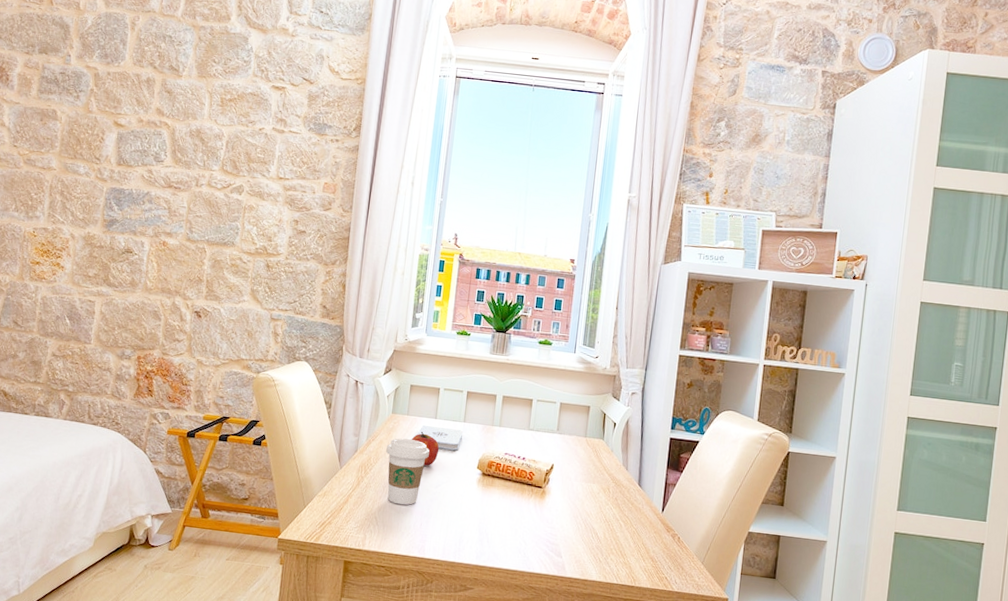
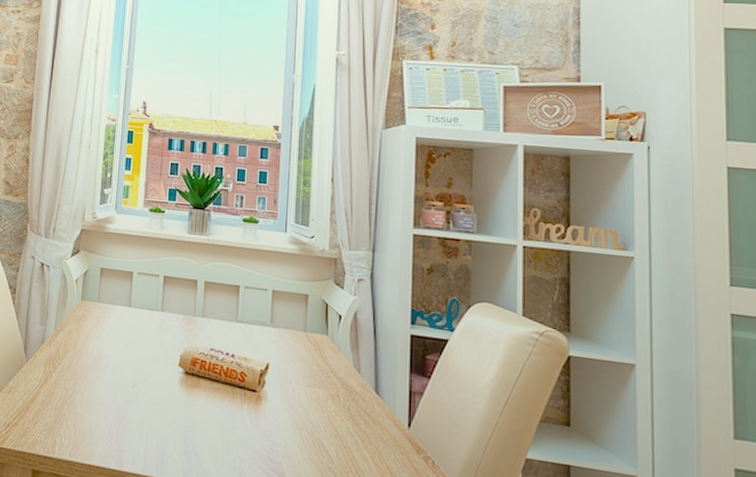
coffee cup: present [386,438,430,505] -> none [76,328,124,407]
fruit: present [412,432,440,467] -> none [104,322,135,362]
notepad: present [416,425,463,451] -> none [108,314,161,344]

